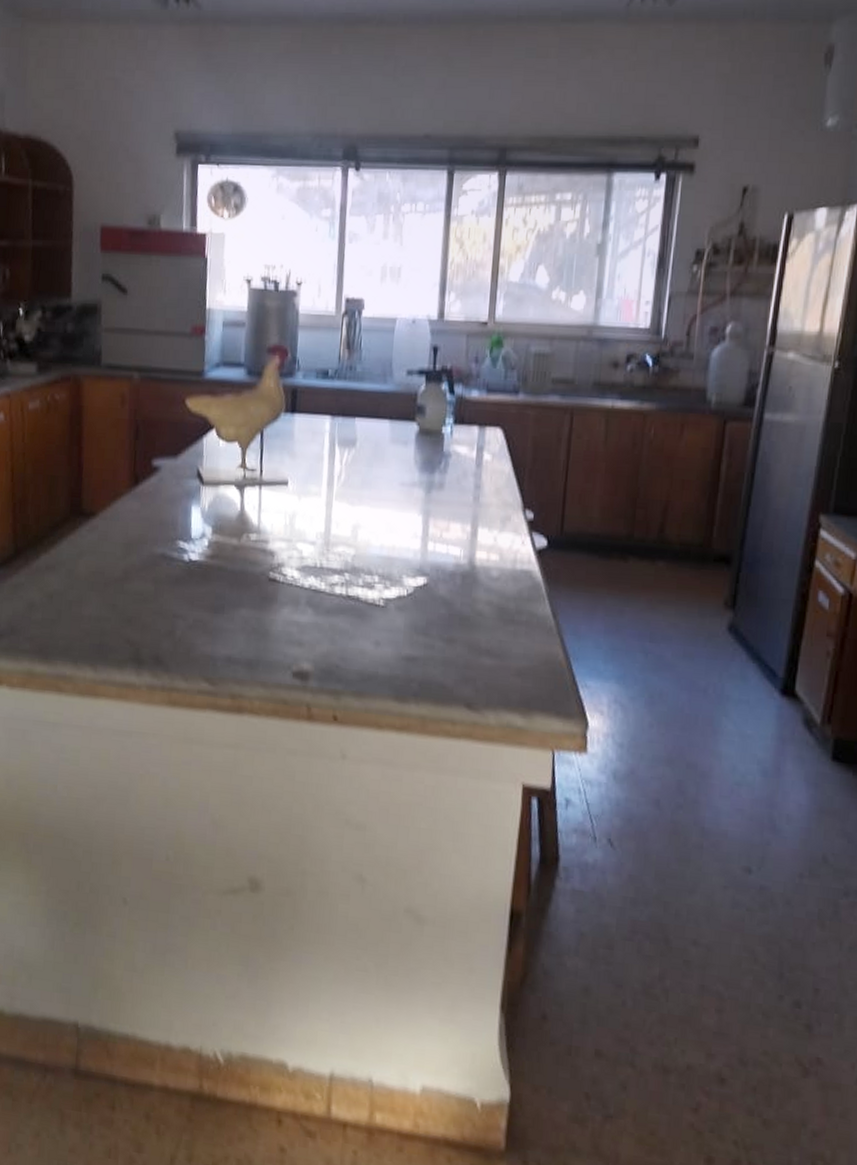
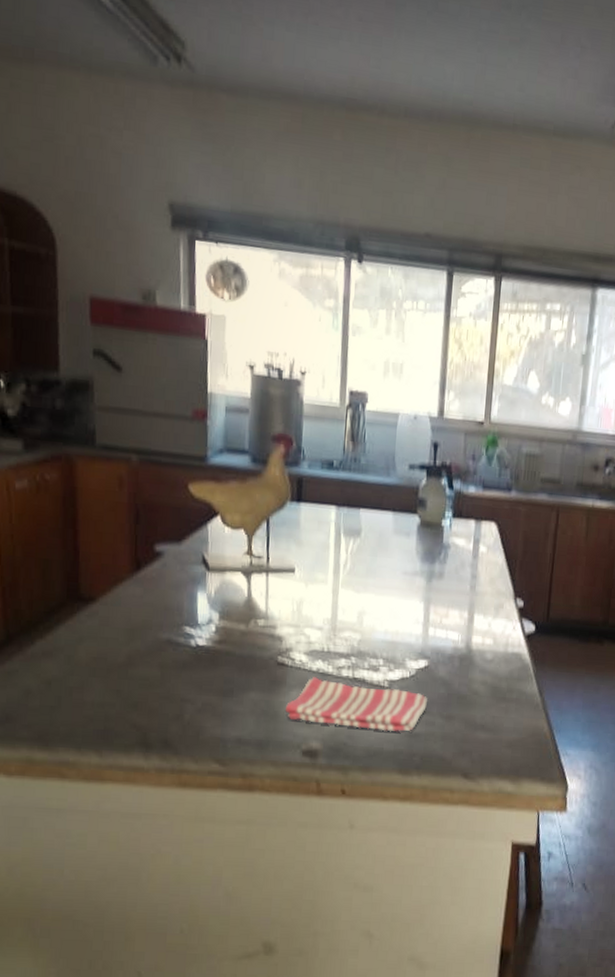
dish towel: none [275,594,427,655] -> present [284,677,428,732]

